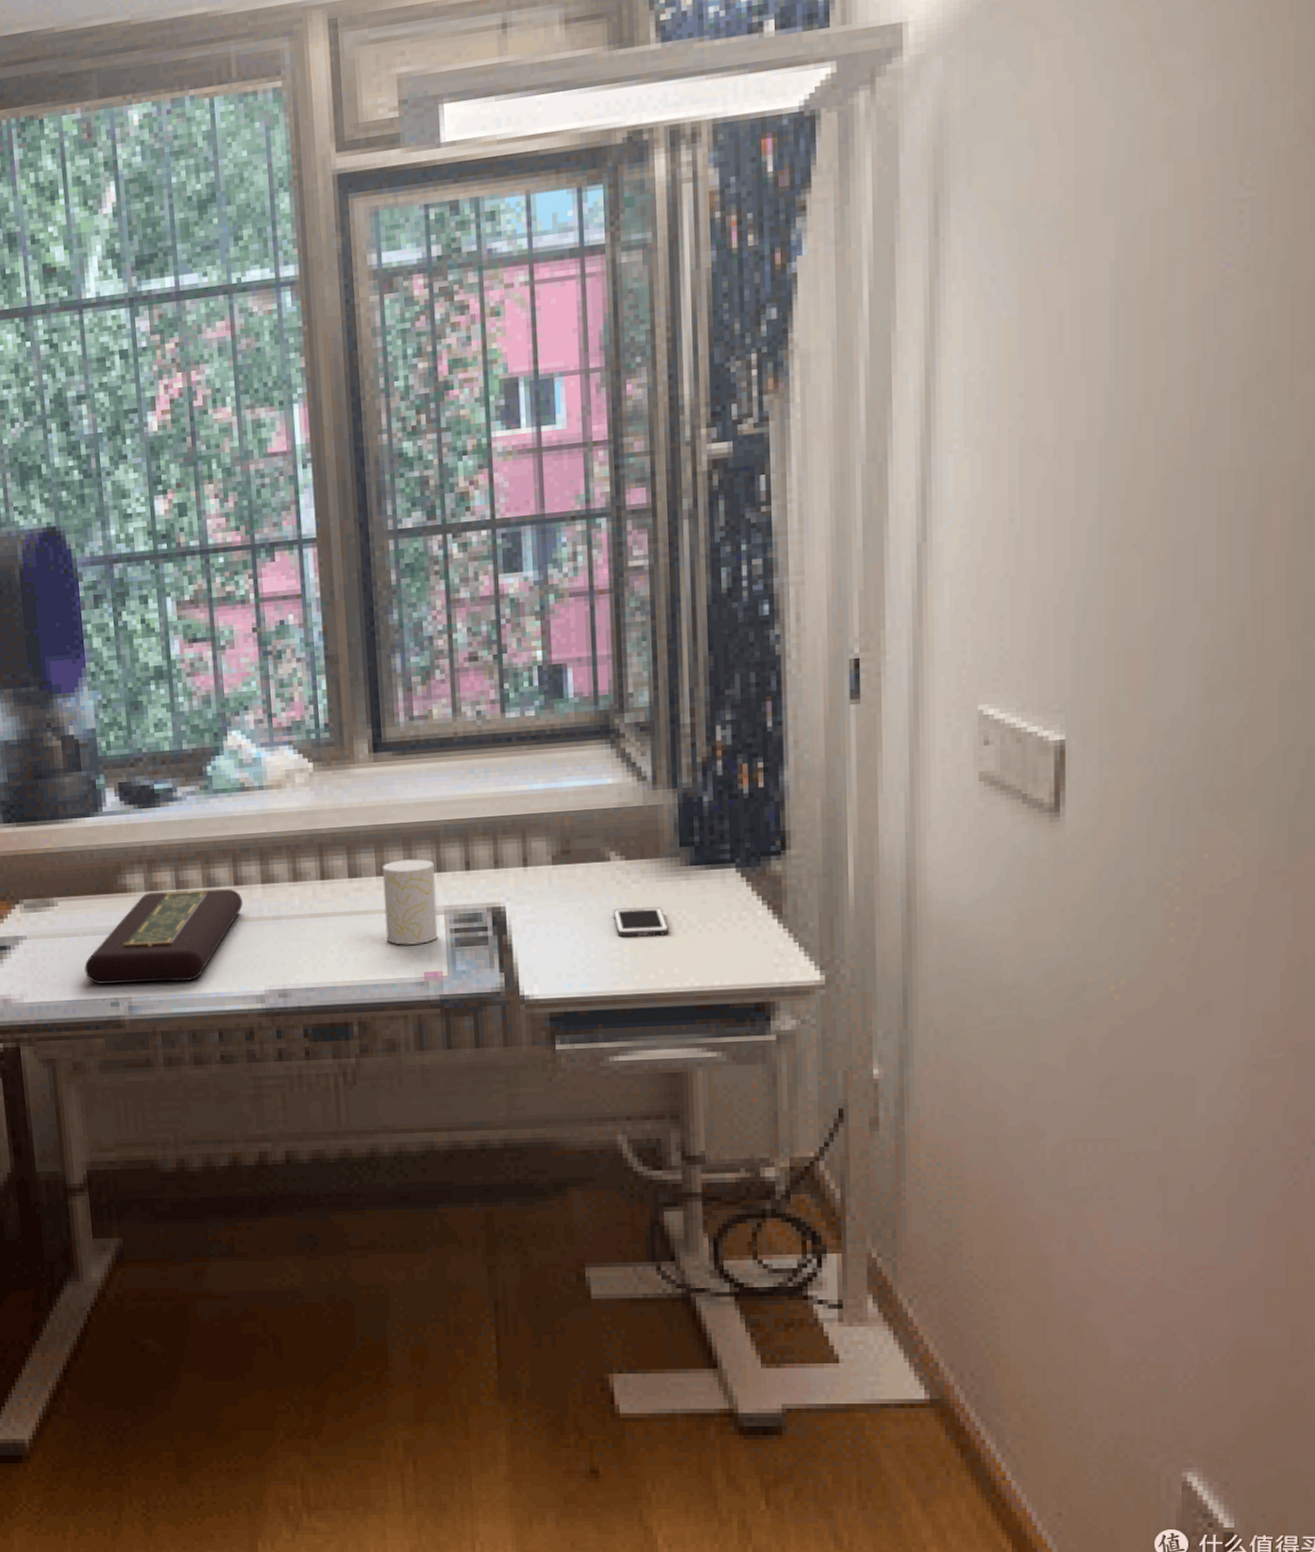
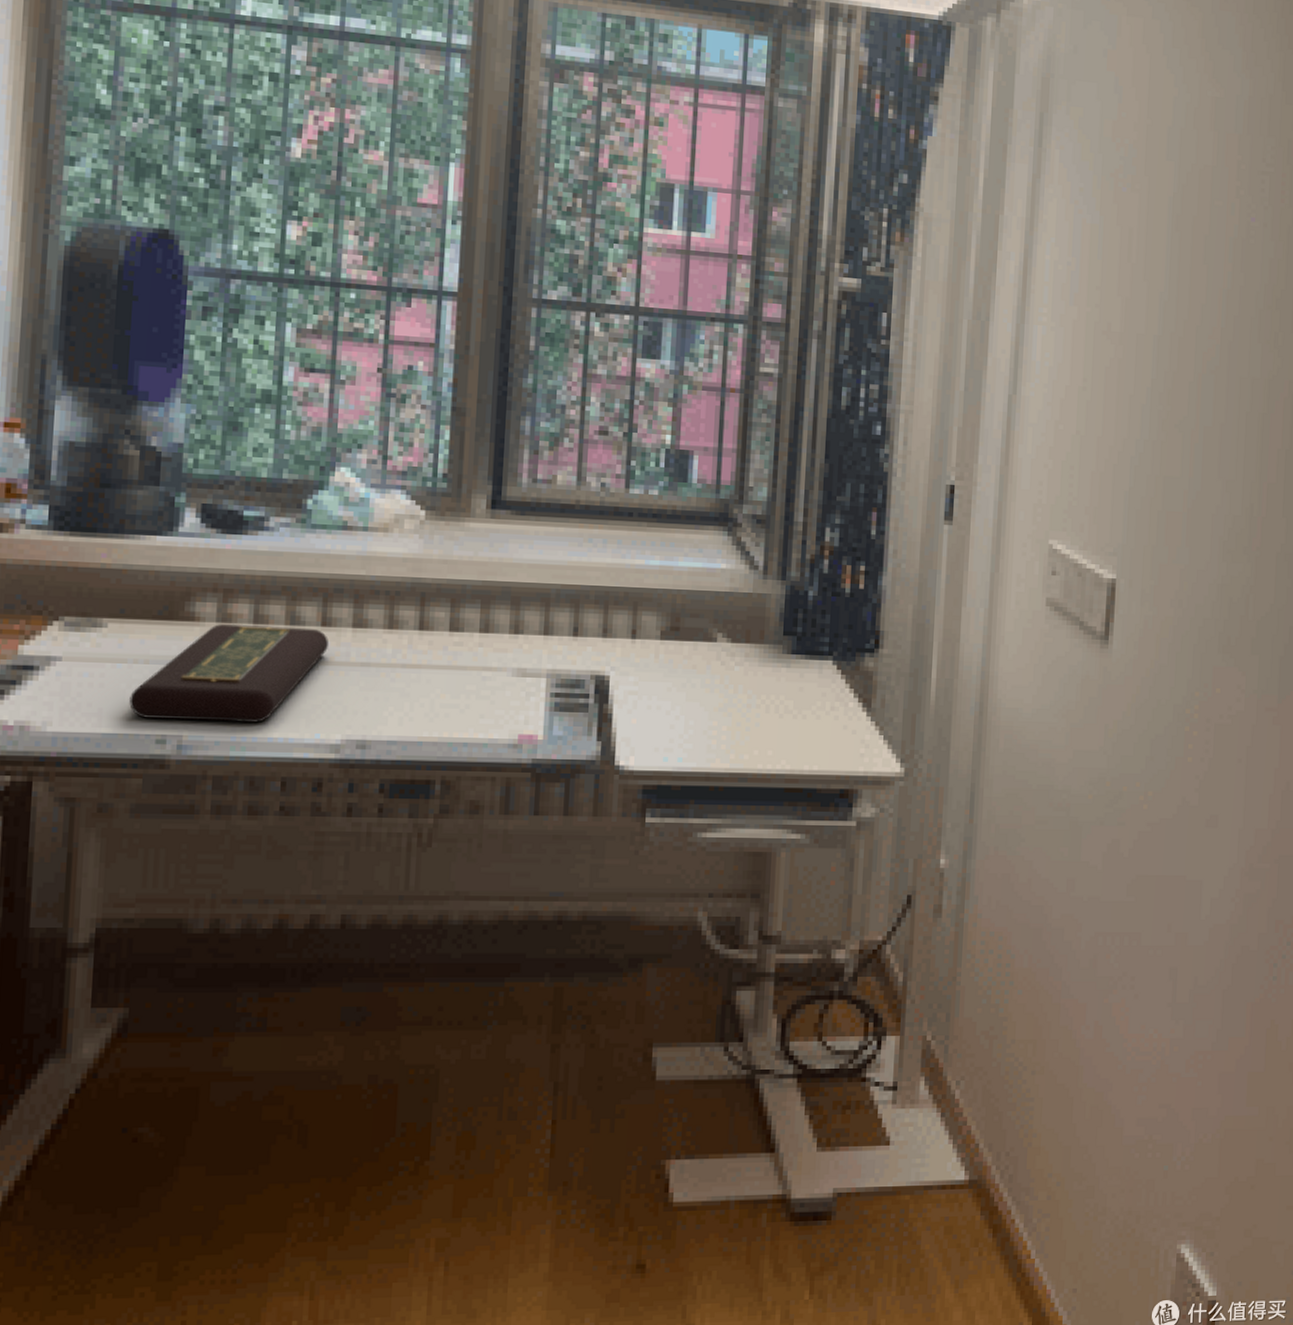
cup: present [382,859,438,945] -> none [482,619,541,706]
cell phone: present [612,906,669,938] -> none [714,688,767,718]

